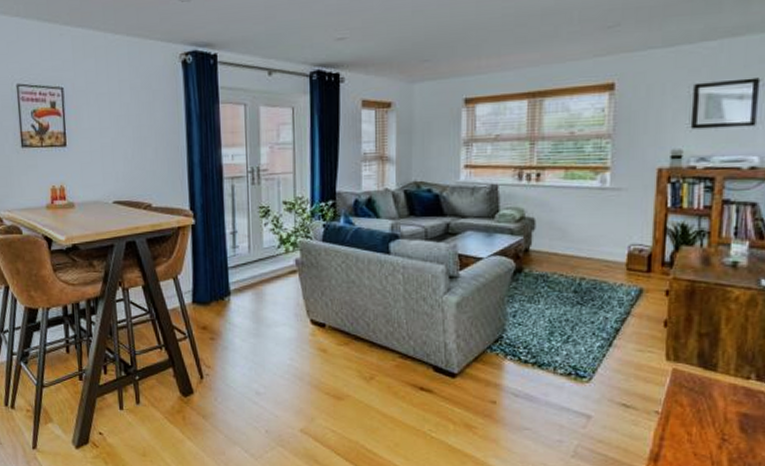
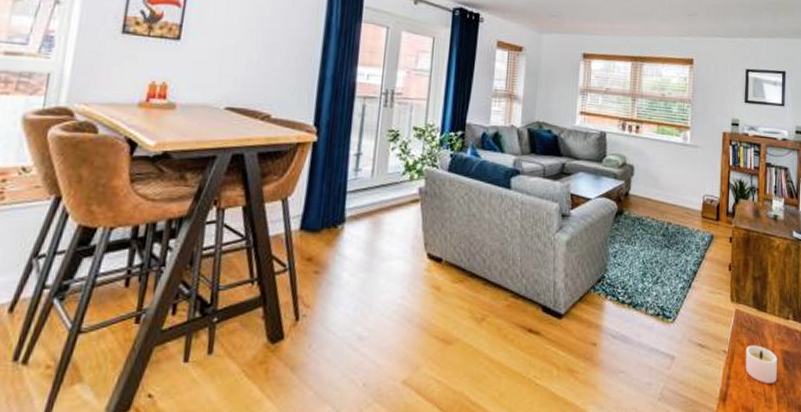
candle: none [684,406,731,446] -> present [745,345,777,383]

